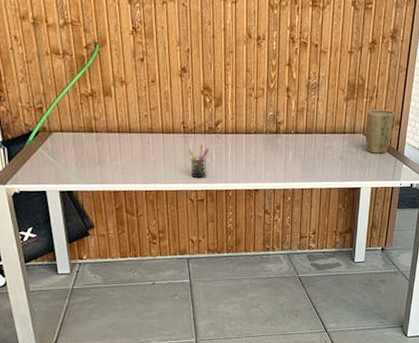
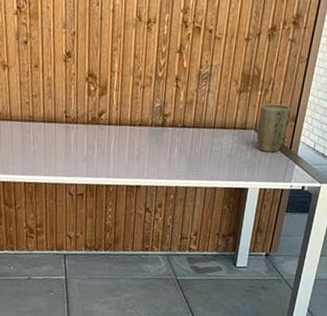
pen holder: present [188,145,209,179] -> none [70,136,91,172]

